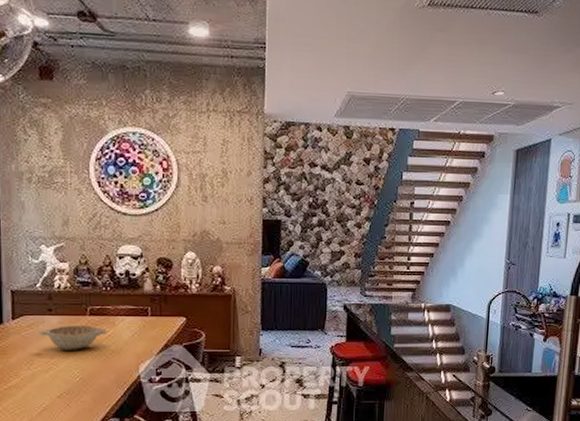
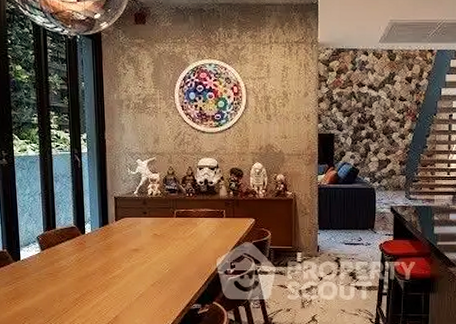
decorative bowl: present [39,325,107,350] -> none [137,226,190,246]

